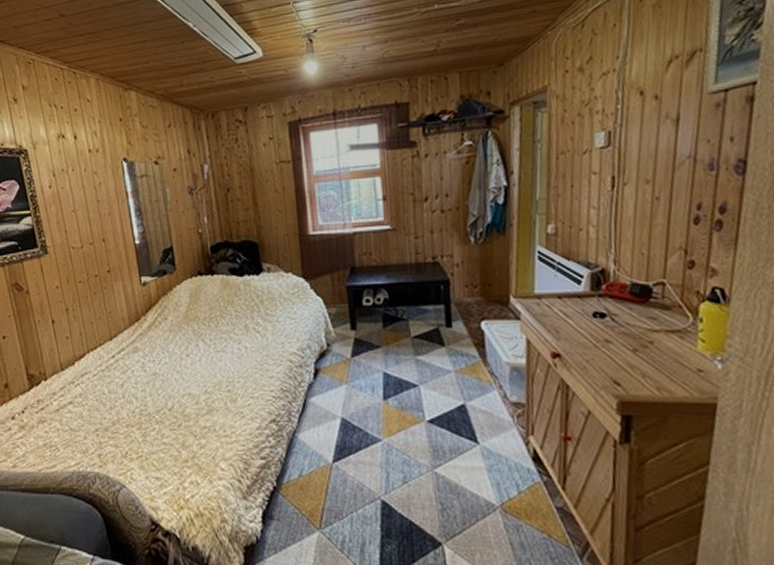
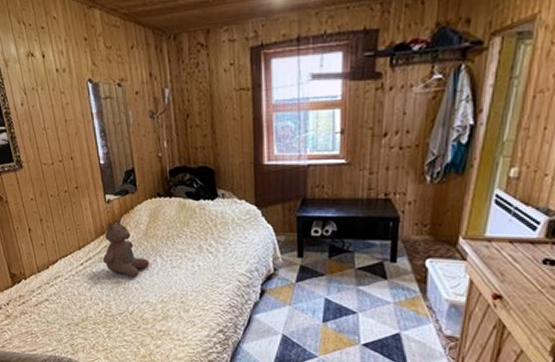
bear: none [137,300,191,367] -> present [102,217,150,278]

